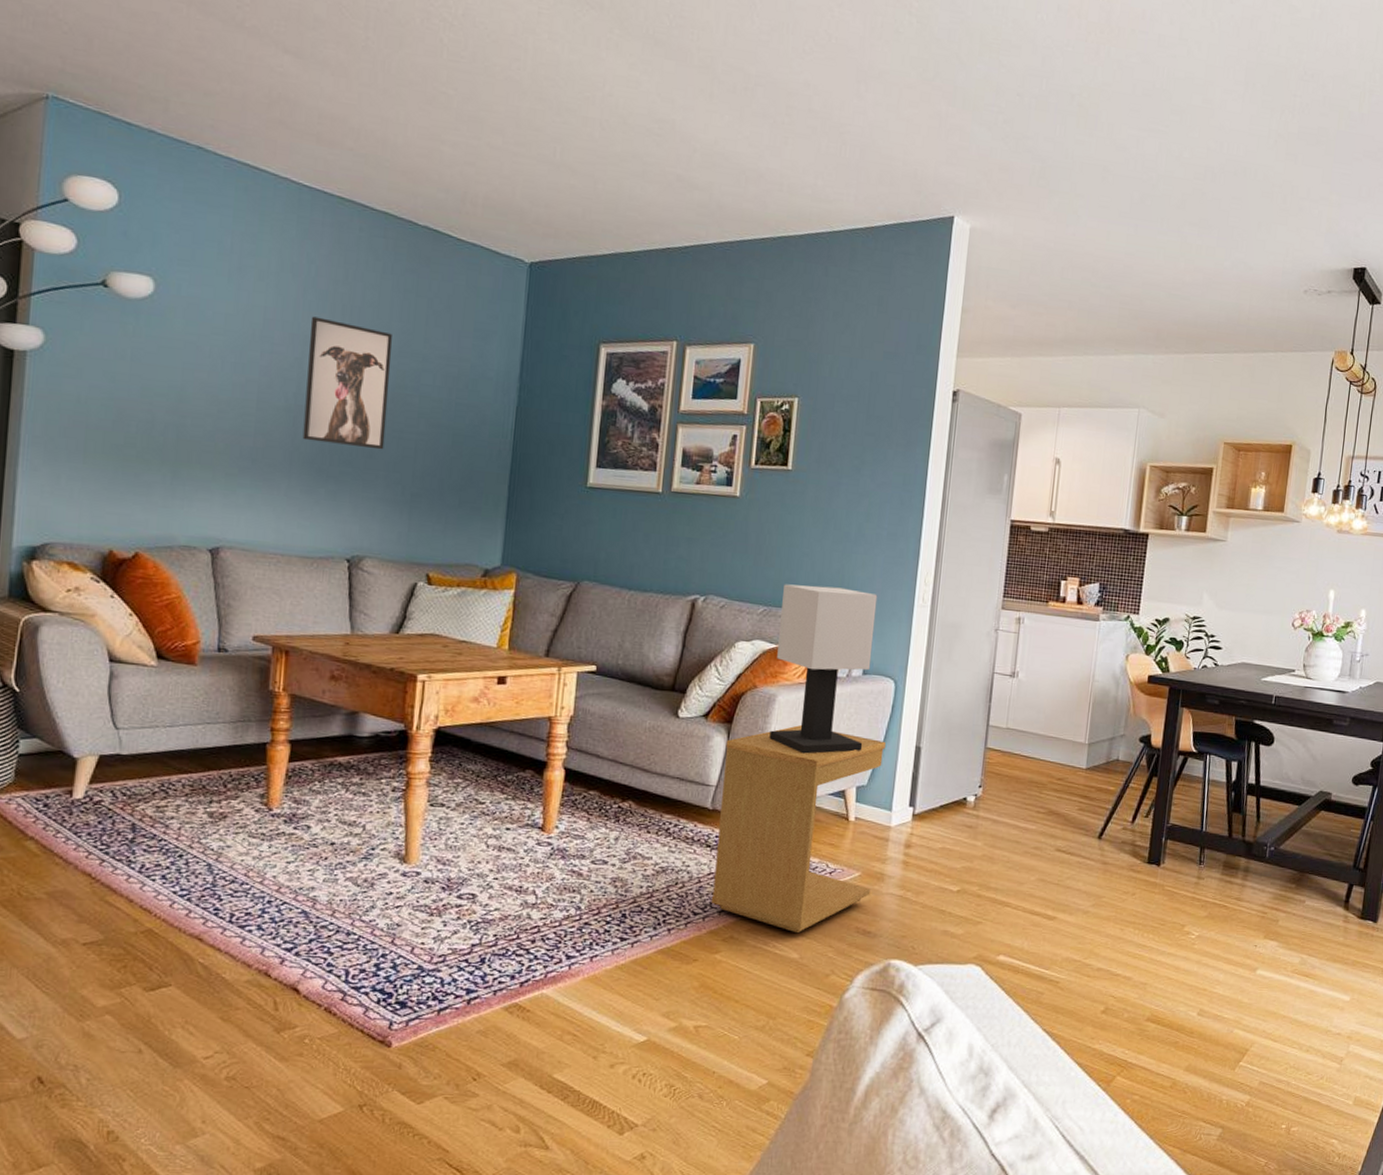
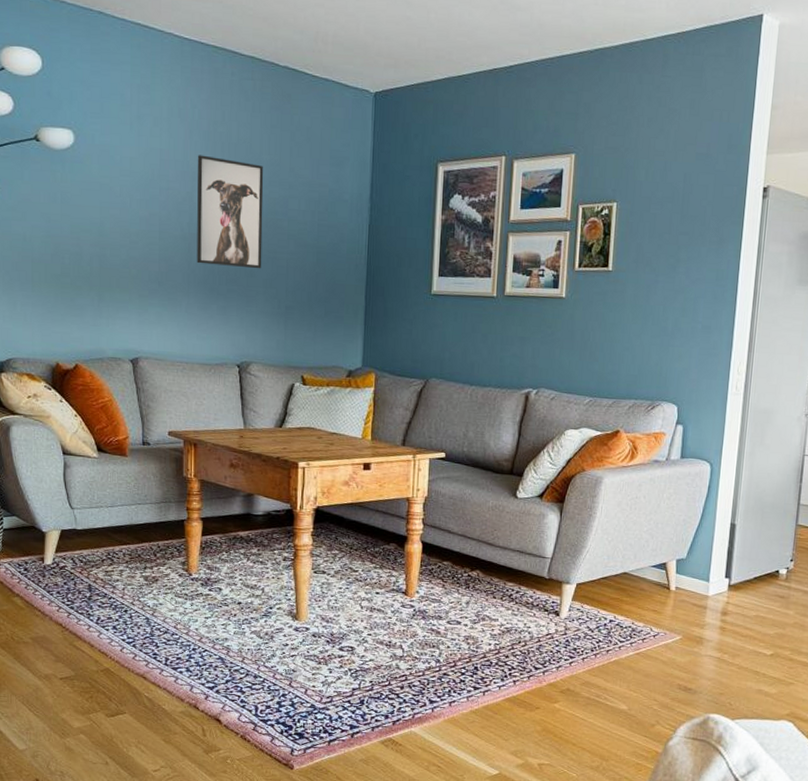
side table: present [711,725,886,932] -> none [549,504,703,687]
table lamp: present [769,584,878,754] -> none [597,376,694,530]

